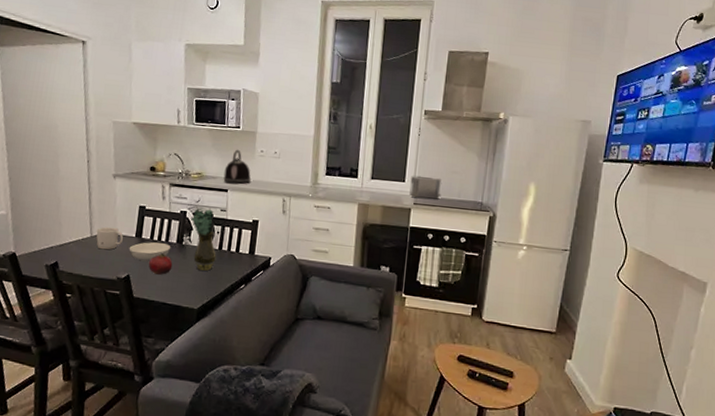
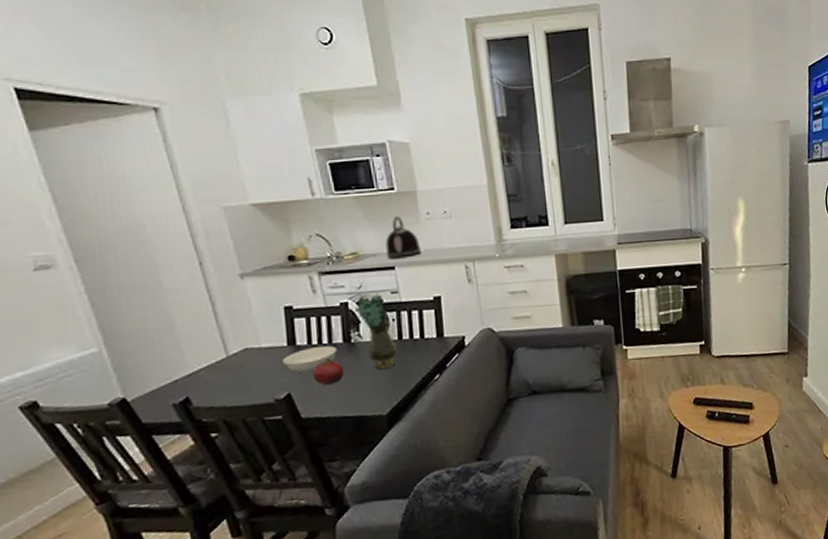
mug: present [96,226,124,250] -> none [233,339,273,370]
toaster: present [409,175,442,200] -> none [609,209,646,237]

